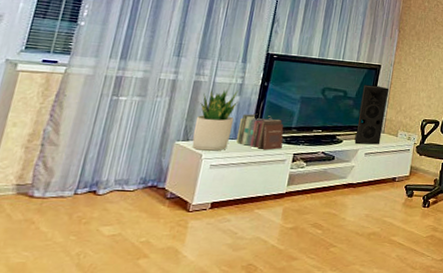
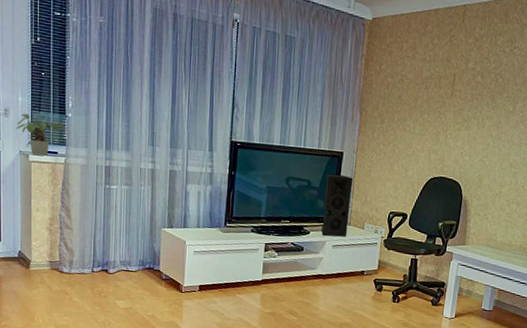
potted plant: none [8,20,75,65] -> present [17,113,66,156]
planter: present [192,88,238,151] -> none [175,177,210,238]
books: present [235,113,284,151] -> none [212,203,255,240]

